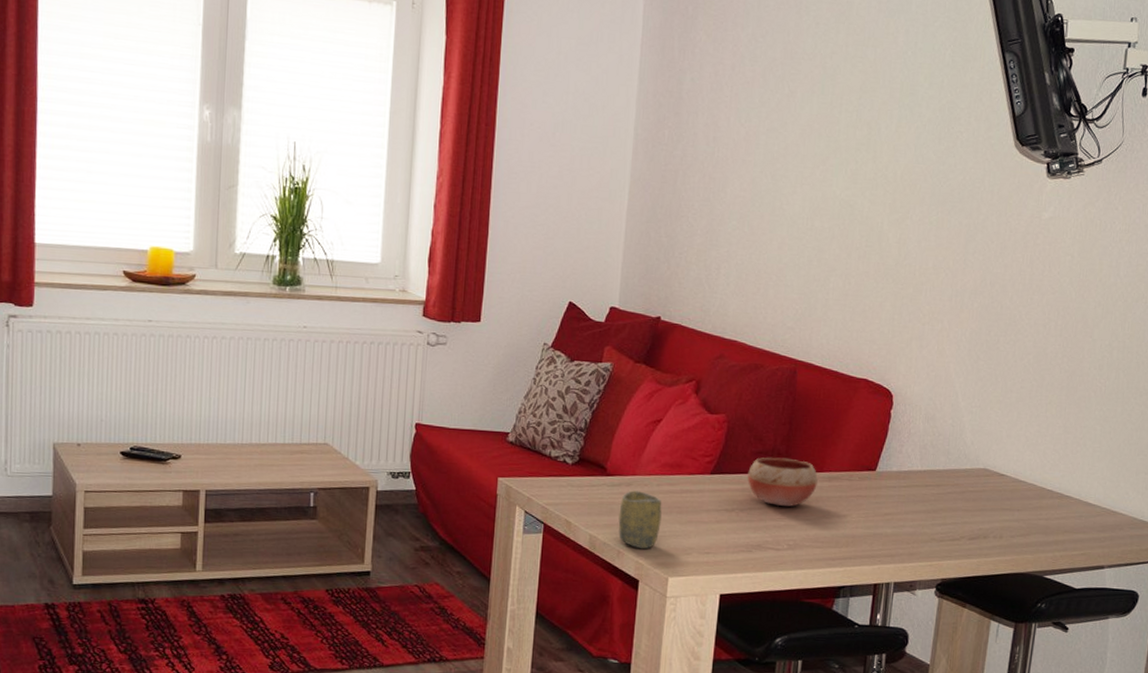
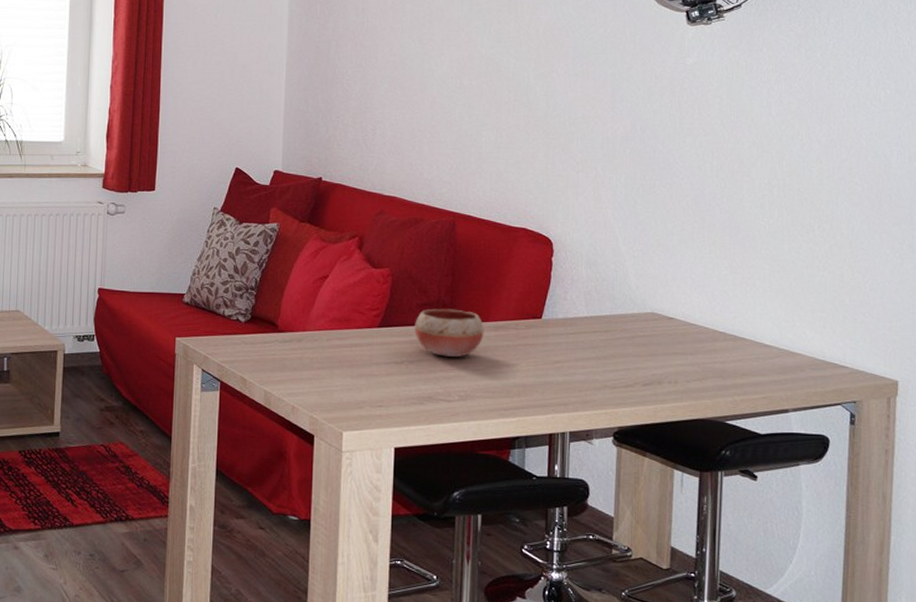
cup: present [618,490,662,549] -> none [291,346,333,404]

